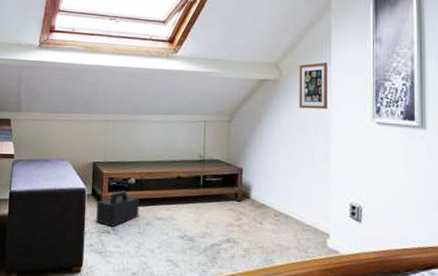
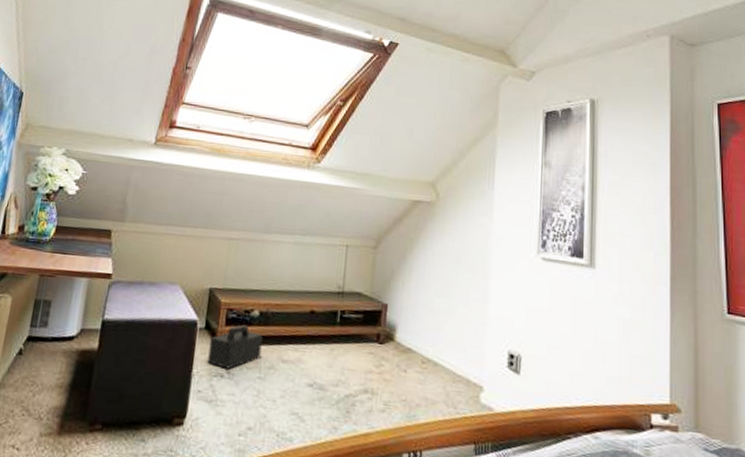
picture frame: present [299,62,328,109] -> none [456,185,491,240]

